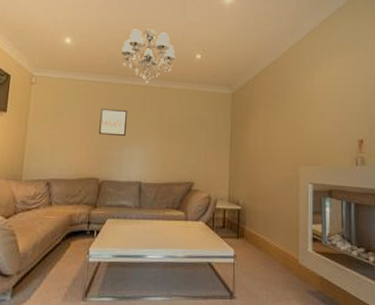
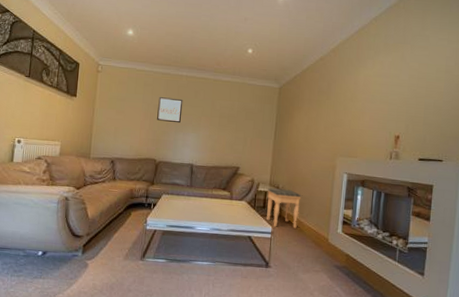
chandelier: present [121,28,176,85] -> none [178,22,229,76]
footstool: none [226,204,266,250] -> present [266,188,303,229]

